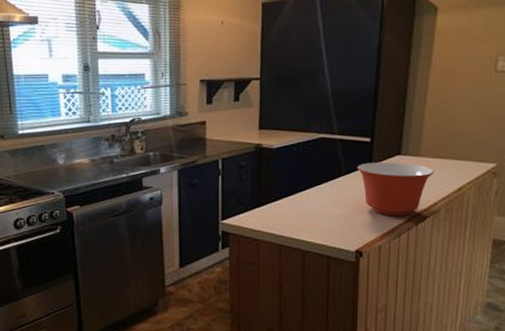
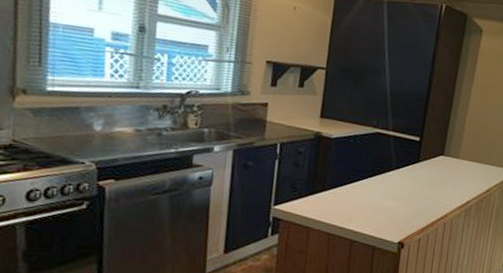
mixing bowl: present [357,161,435,216] -> none [406,160,470,212]

